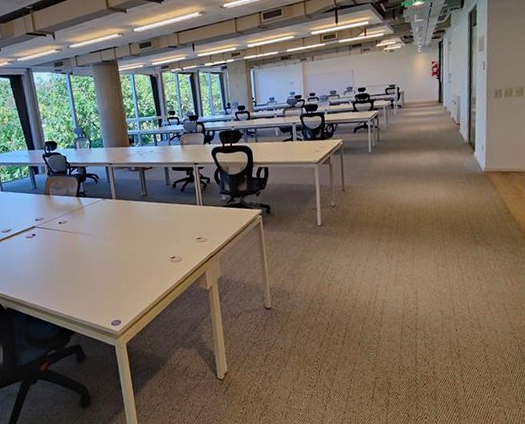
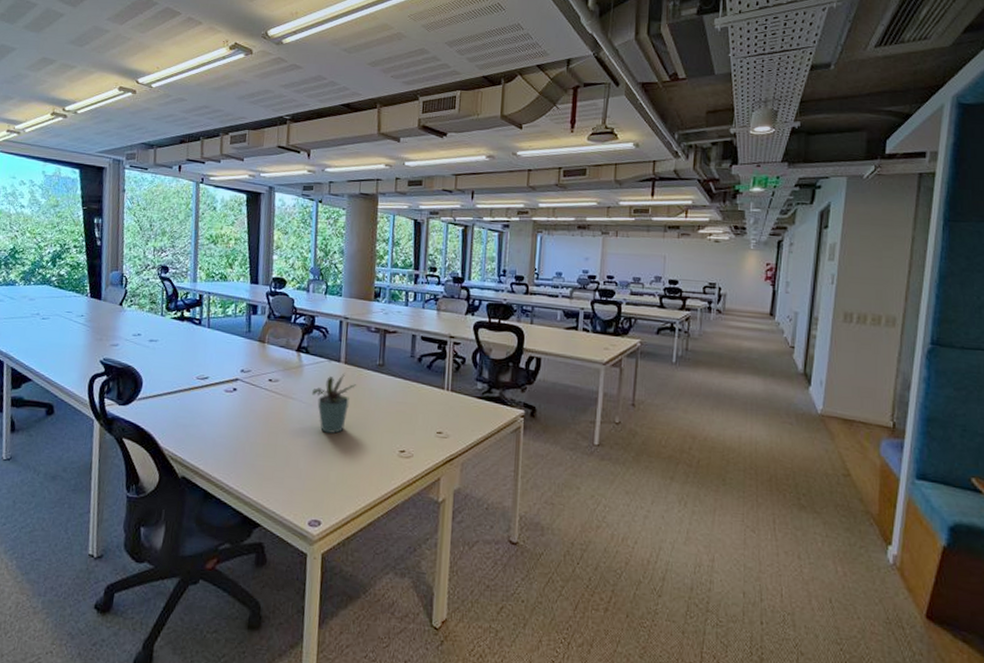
potted plant: none [95,206,129,255] -> present [312,373,357,434]

